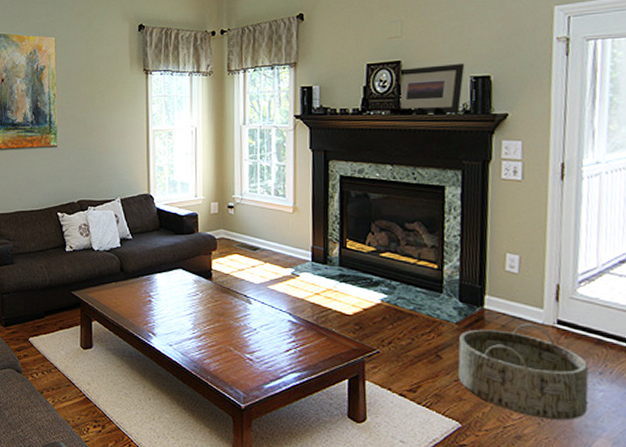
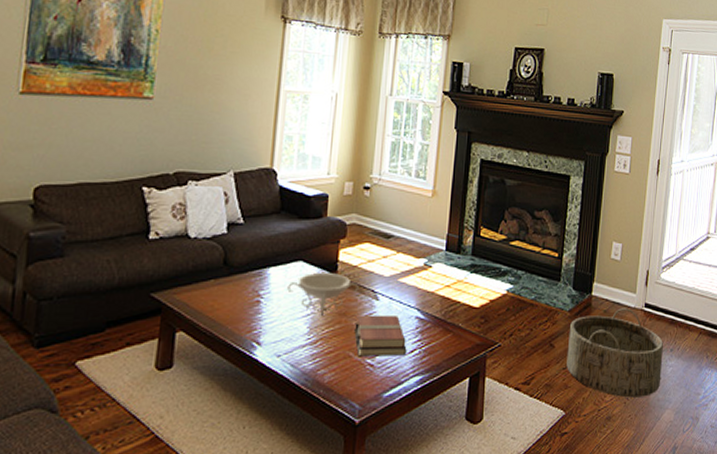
decorative bowl: none [172,278,232,316] -> present [287,272,359,317]
books: none [232,316,283,354] -> present [354,315,407,357]
picture frame: present [388,62,465,115] -> none [530,56,595,106]

